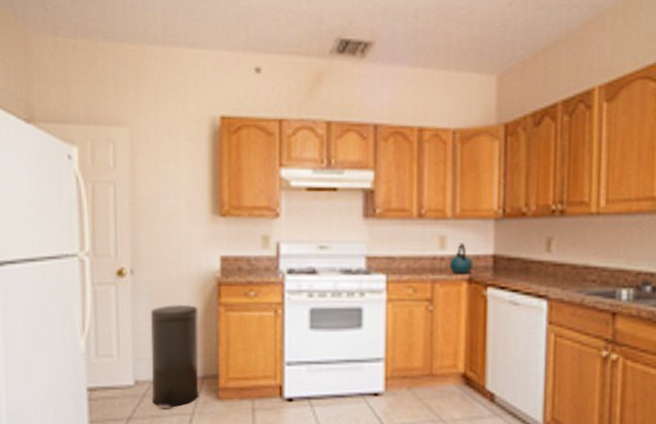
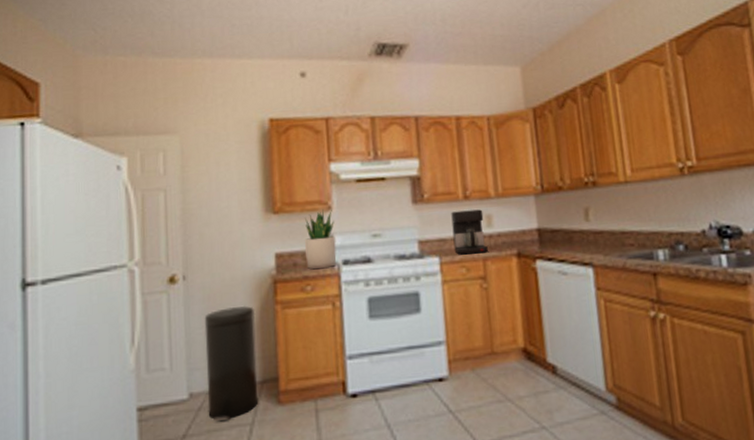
planter: none [251,216,281,276] -> present [305,209,336,270]
coffee maker: none [402,229,438,275] -> present [451,209,488,255]
kettle: present [448,243,474,274] -> none [497,220,521,250]

